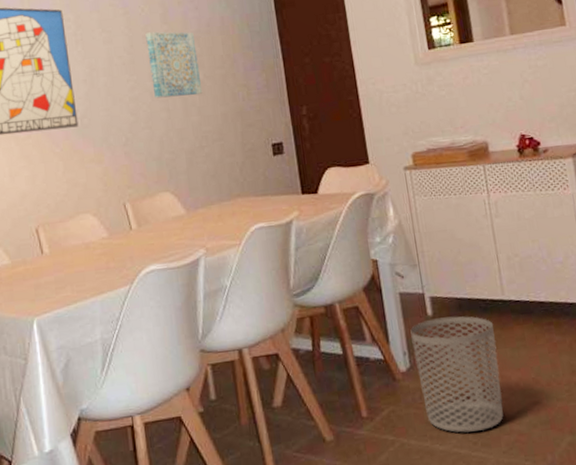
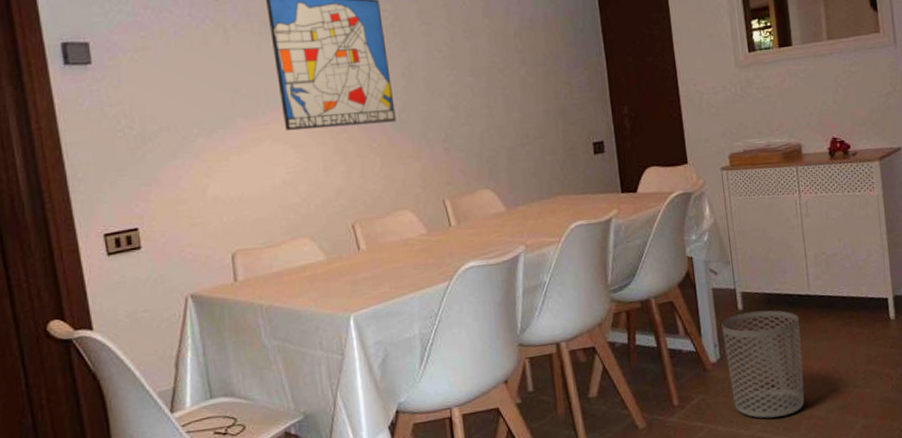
wall art: present [145,31,203,99] -> none [466,25,525,95]

